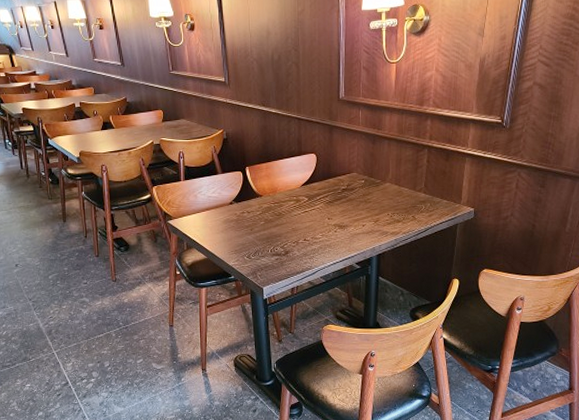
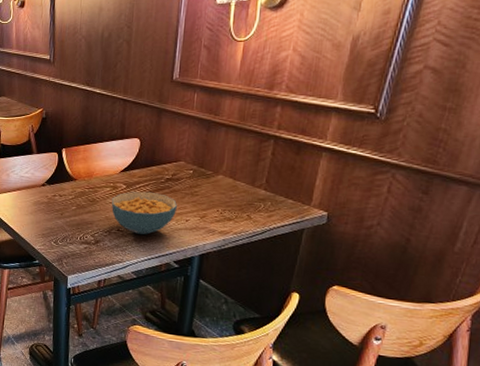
cereal bowl: none [296,202,354,242] -> present [111,191,177,235]

